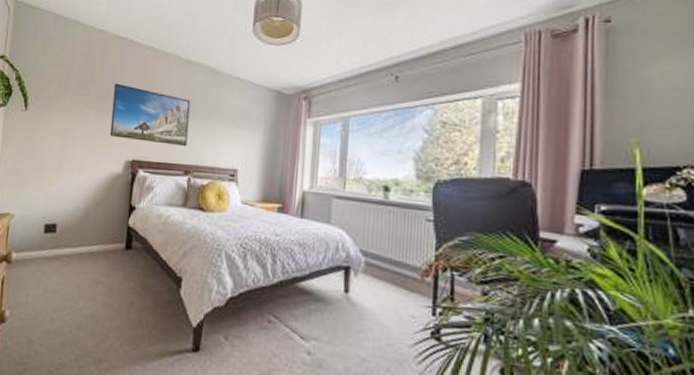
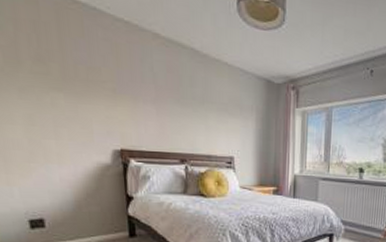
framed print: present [109,83,191,147] -> none [82,60,180,135]

